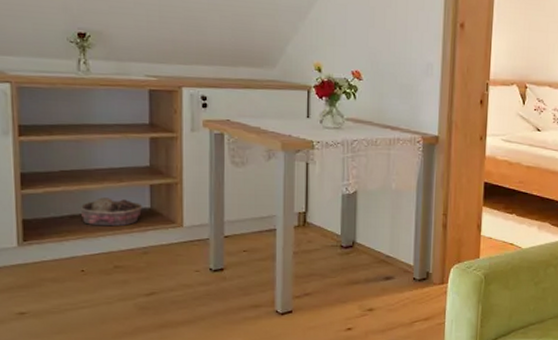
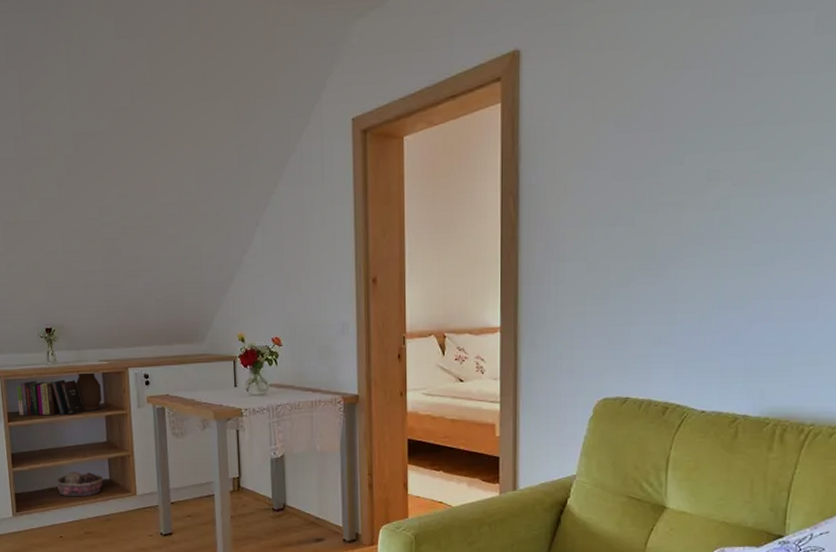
books: none [33,90,121,133] -> present [16,379,83,416]
decorative jar: none [113,85,147,132] -> present [75,371,102,412]

